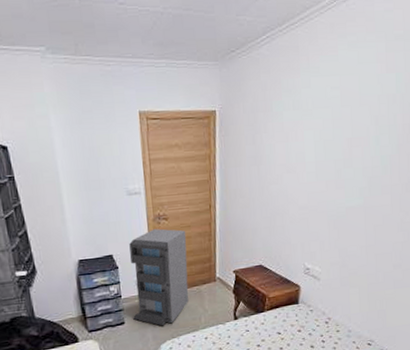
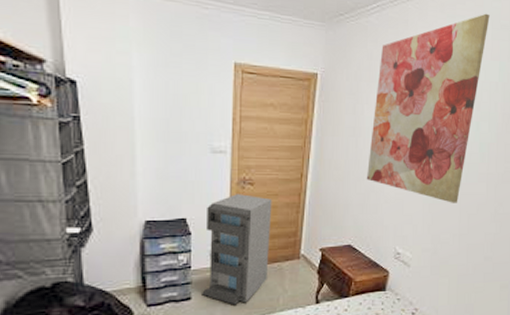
wall art: none [270,26,382,217] -> present [366,13,490,203]

